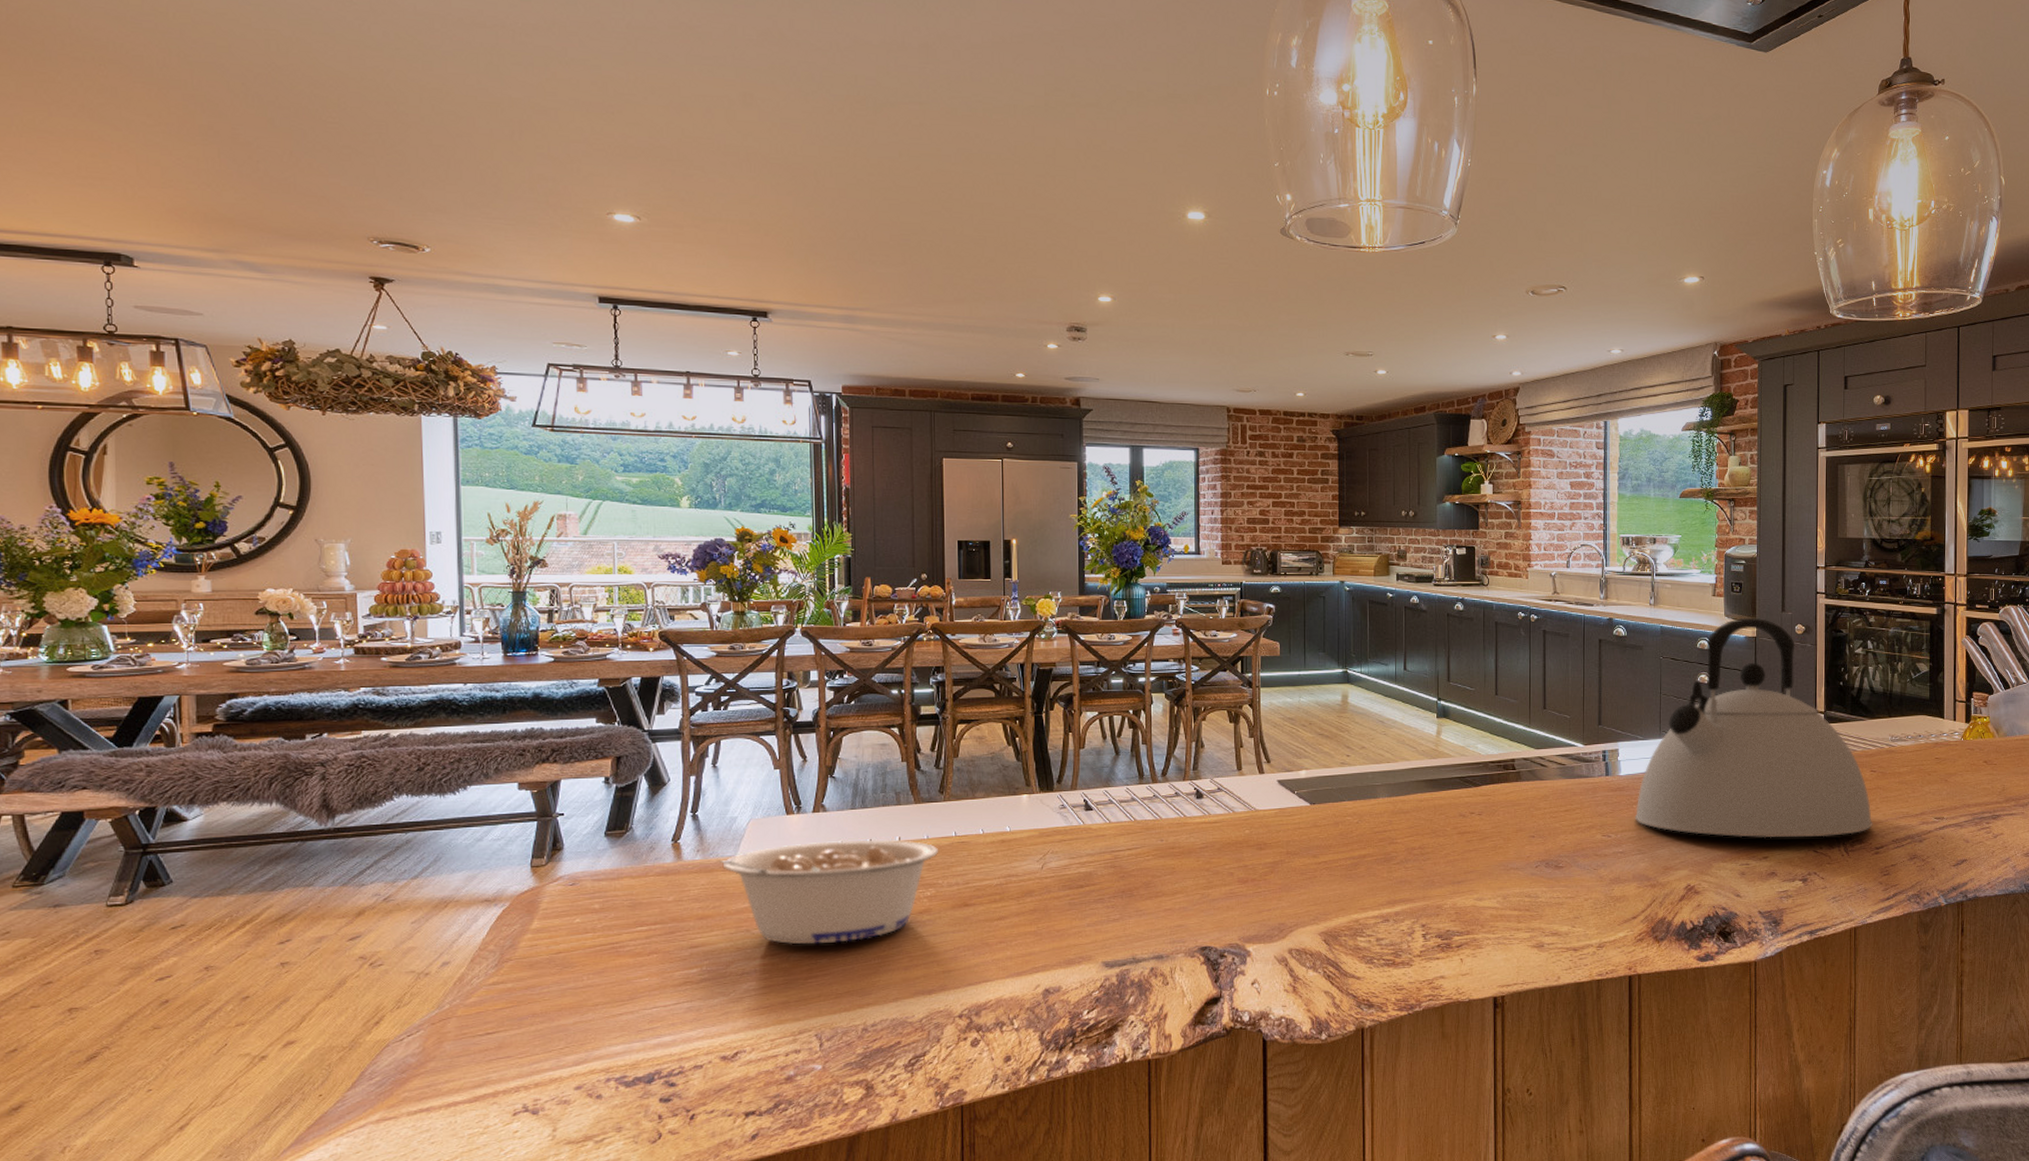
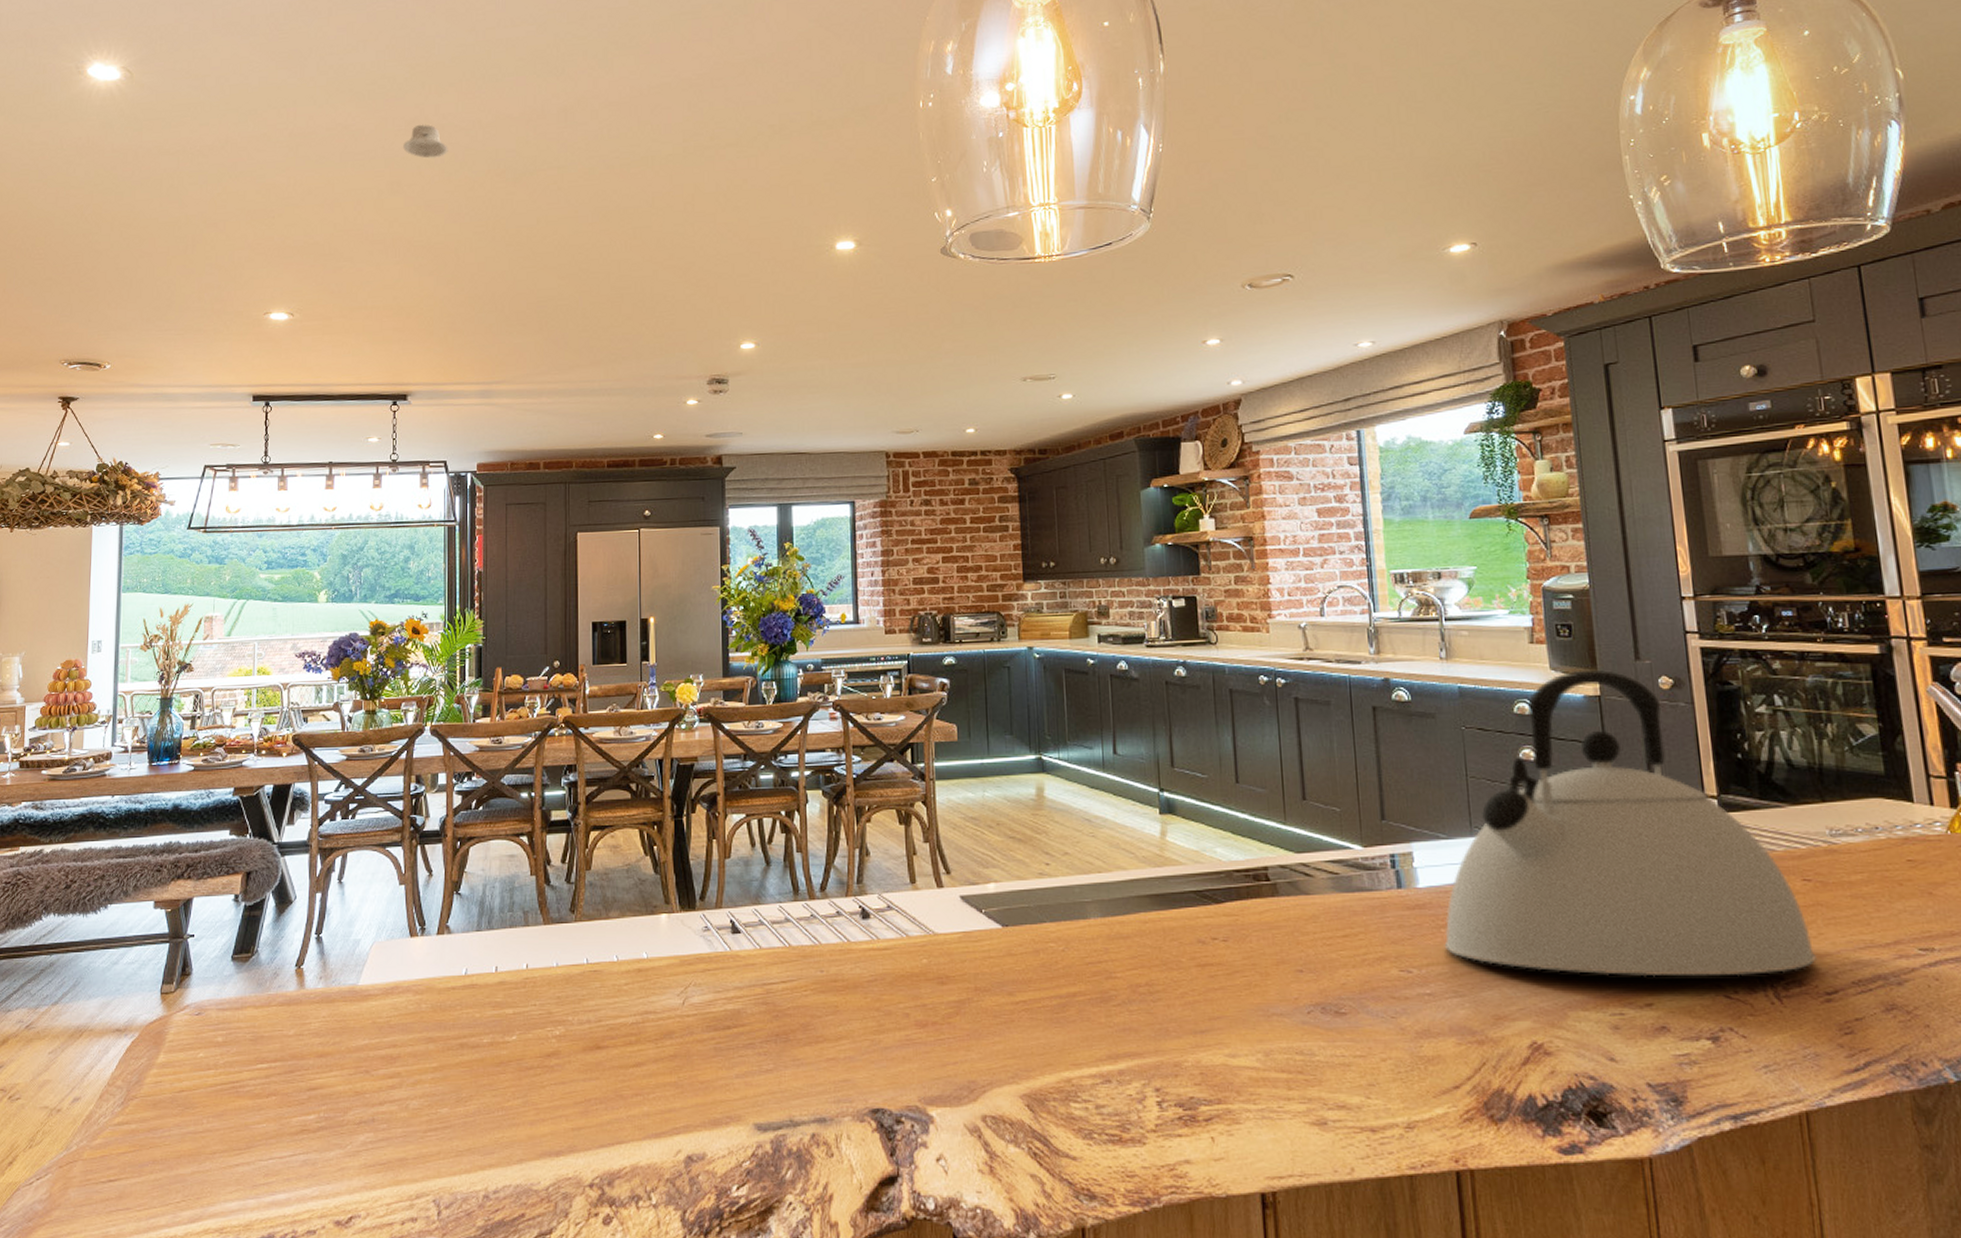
legume: present [718,839,939,945] -> none [340,966,570,1090]
recessed light: none [755,37,805,75] -> present [403,124,448,159]

